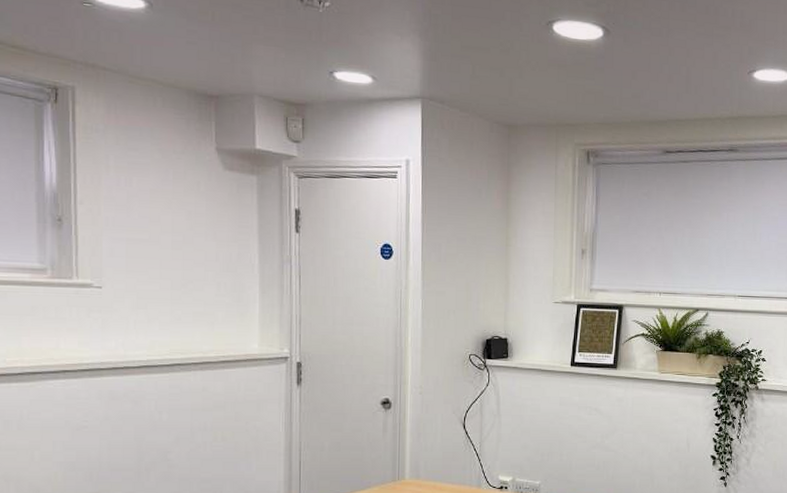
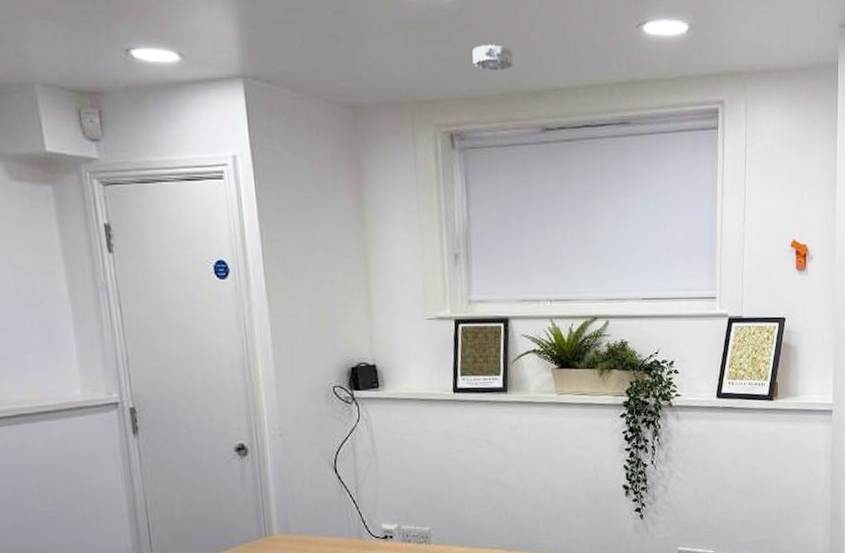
smoke detector: none [611,81,644,103] -> present [472,44,513,70]

